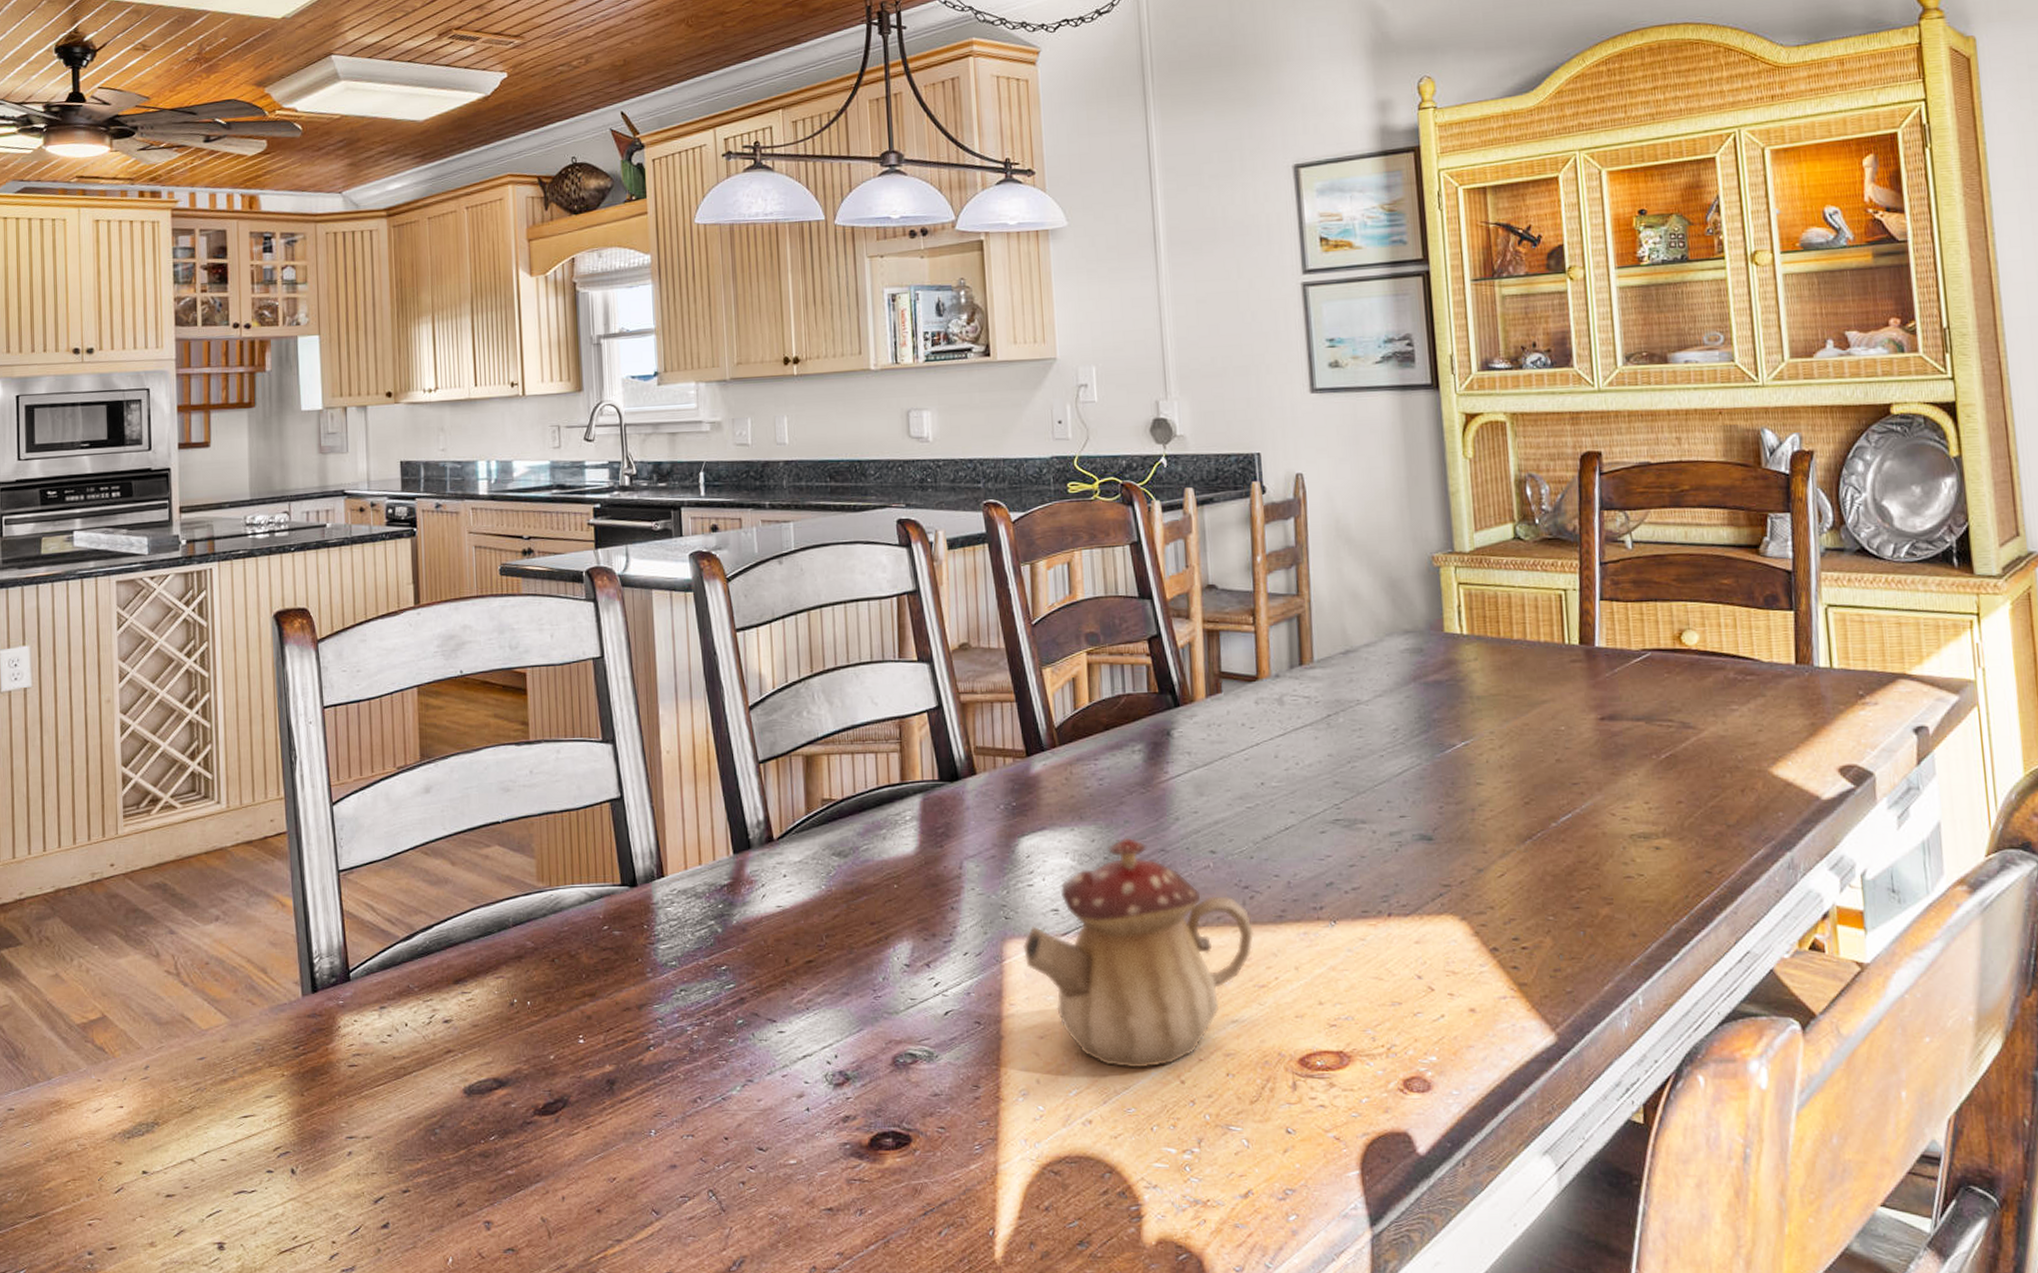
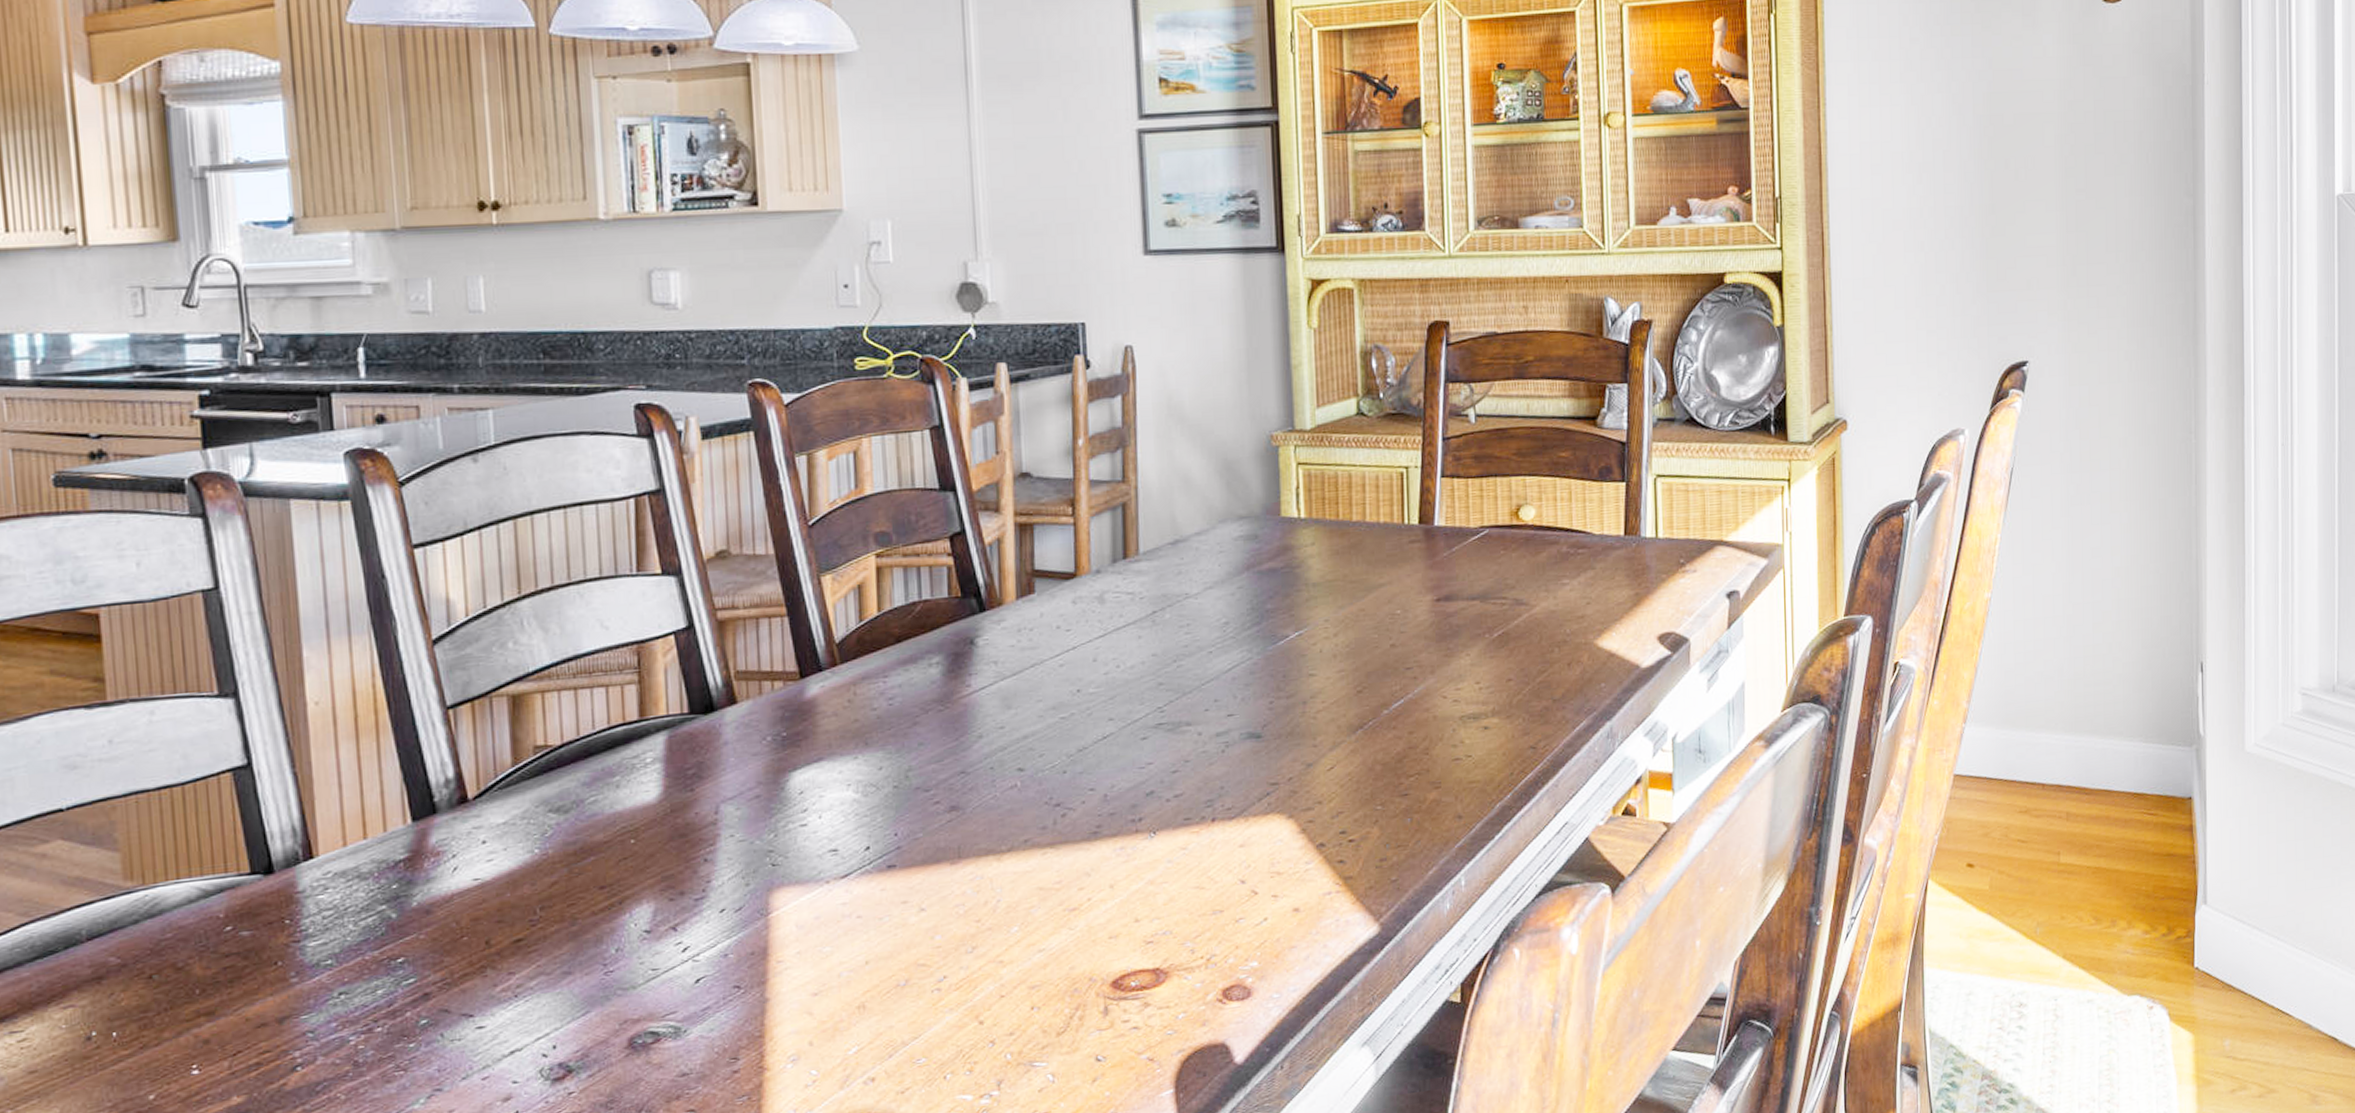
teapot: present [1023,837,1255,1068] -> none [794,761,1066,1016]

